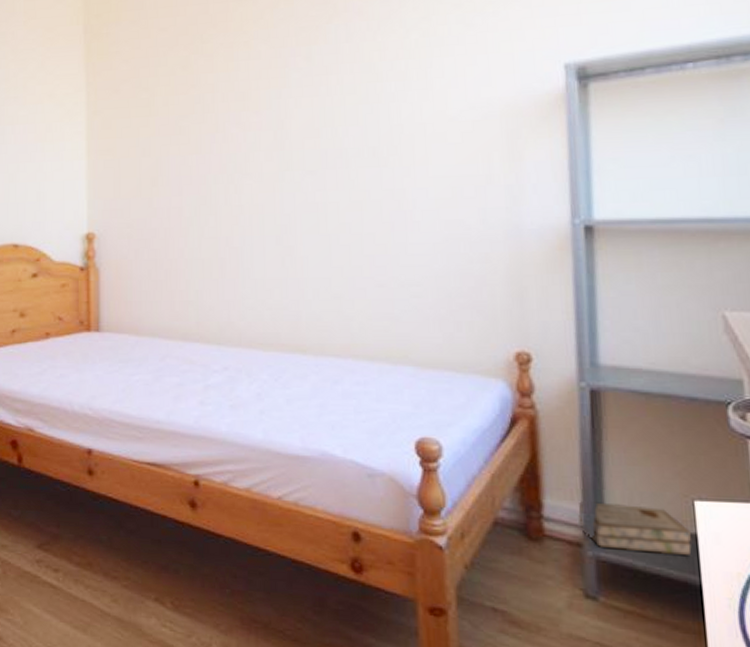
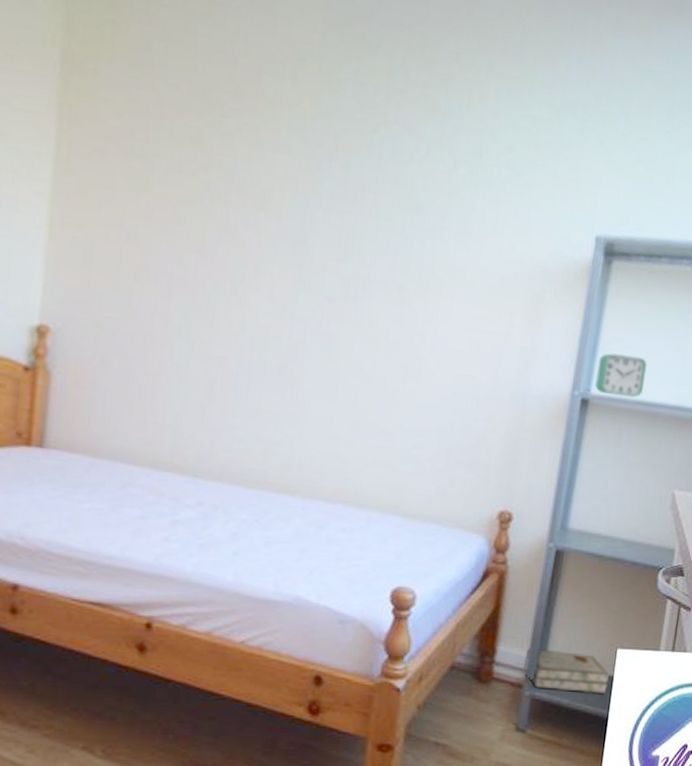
alarm clock: none [595,173,656,218] -> present [595,353,648,398]

